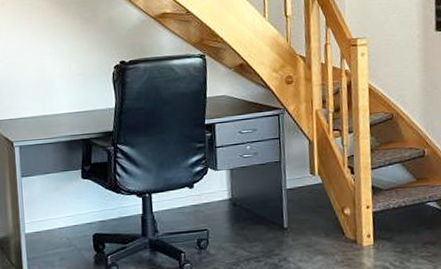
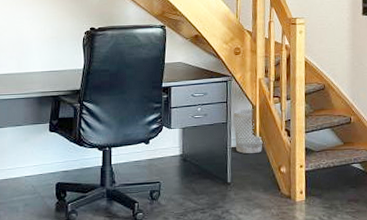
wastebasket: none [287,145,323,195] -> present [233,109,263,154]

